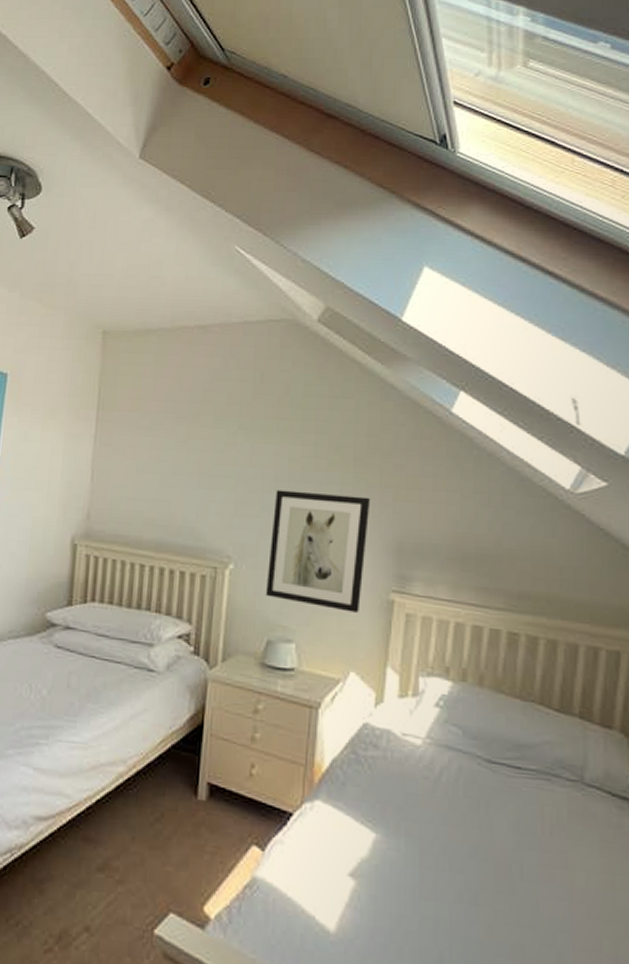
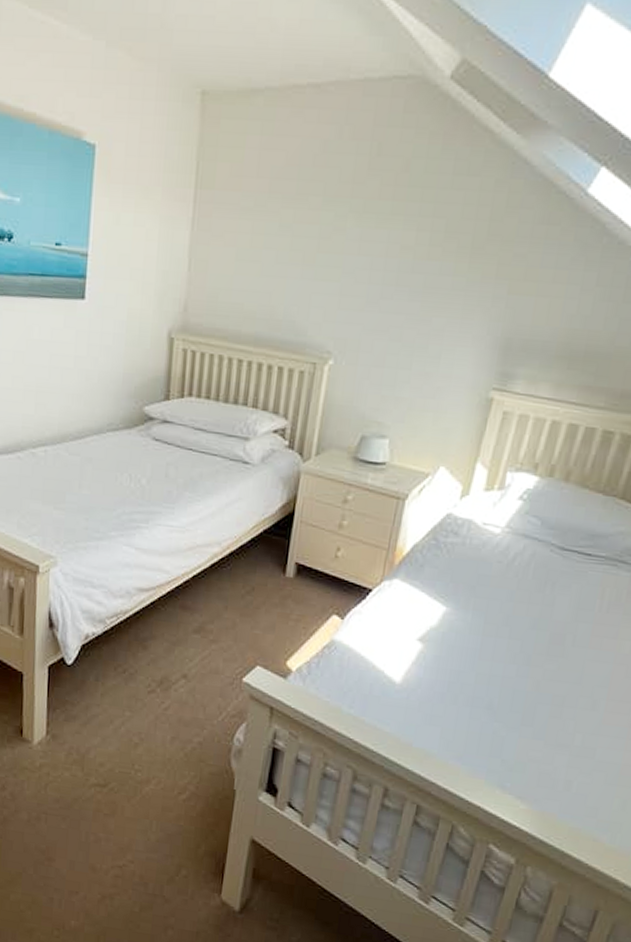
wall art: present [265,489,371,613] -> none [363,281,484,410]

